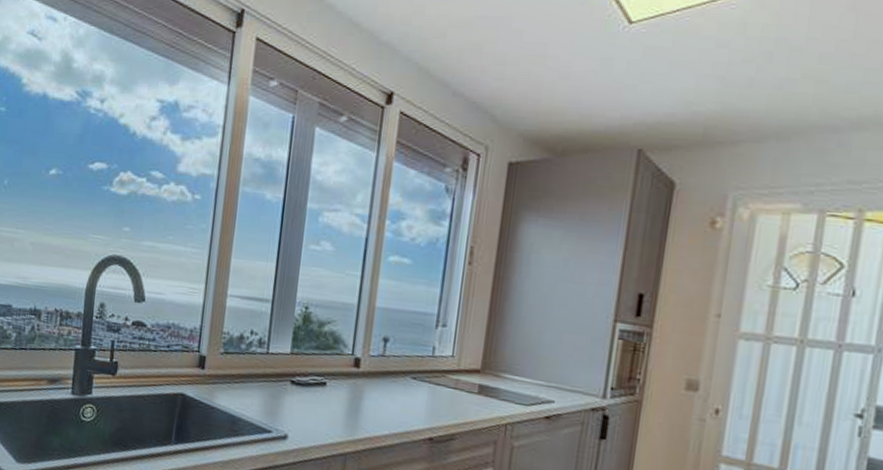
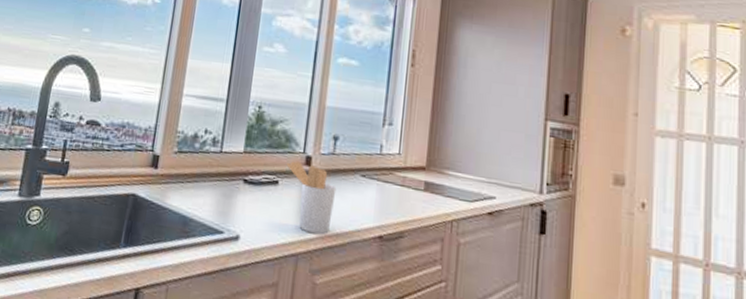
utensil holder: none [334,363,386,435] -> present [286,161,337,235]

